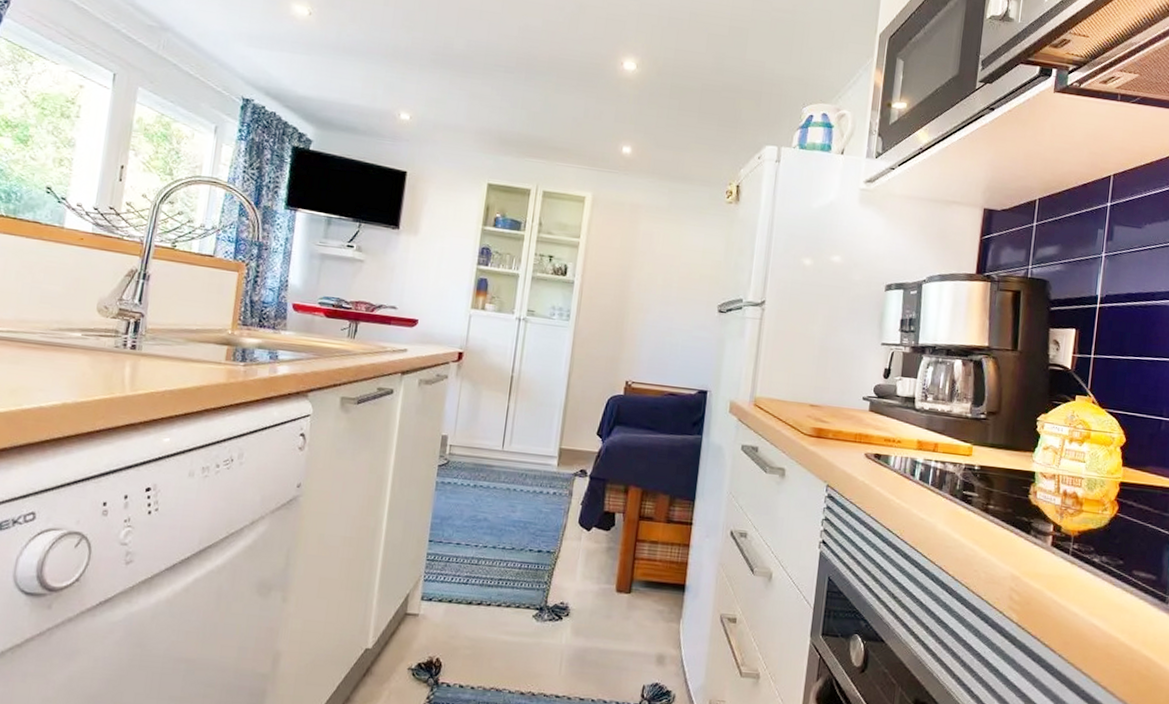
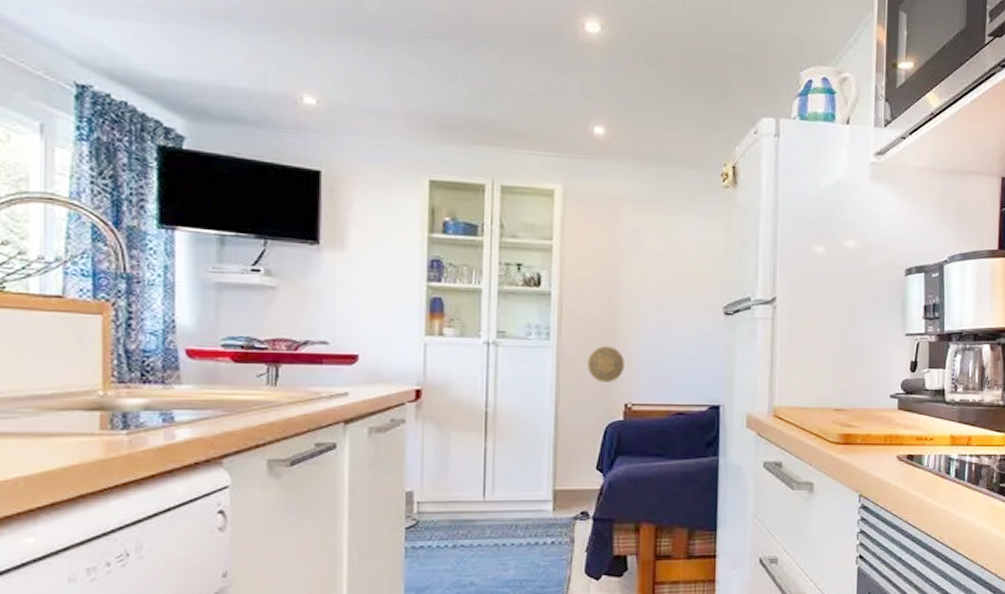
decorative plate: none [598,330,630,361] -> present [588,345,625,382]

